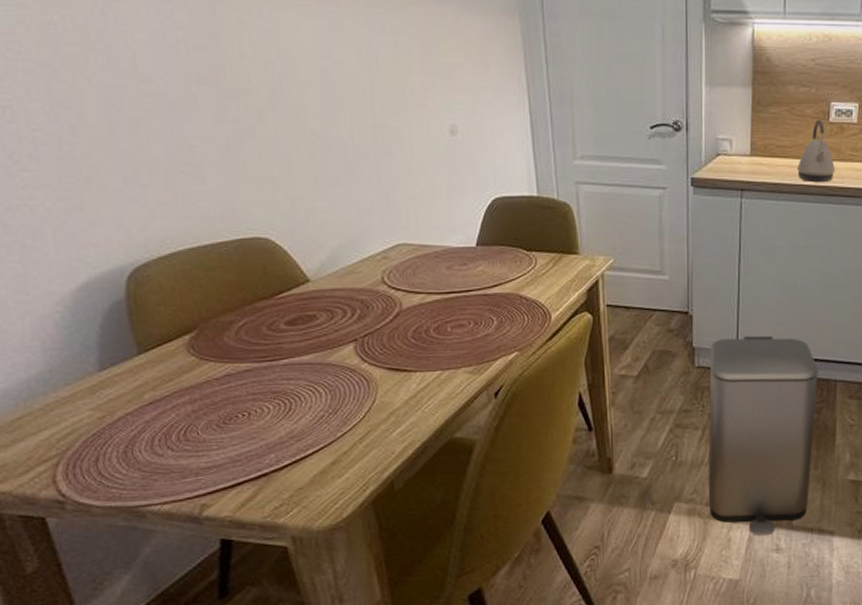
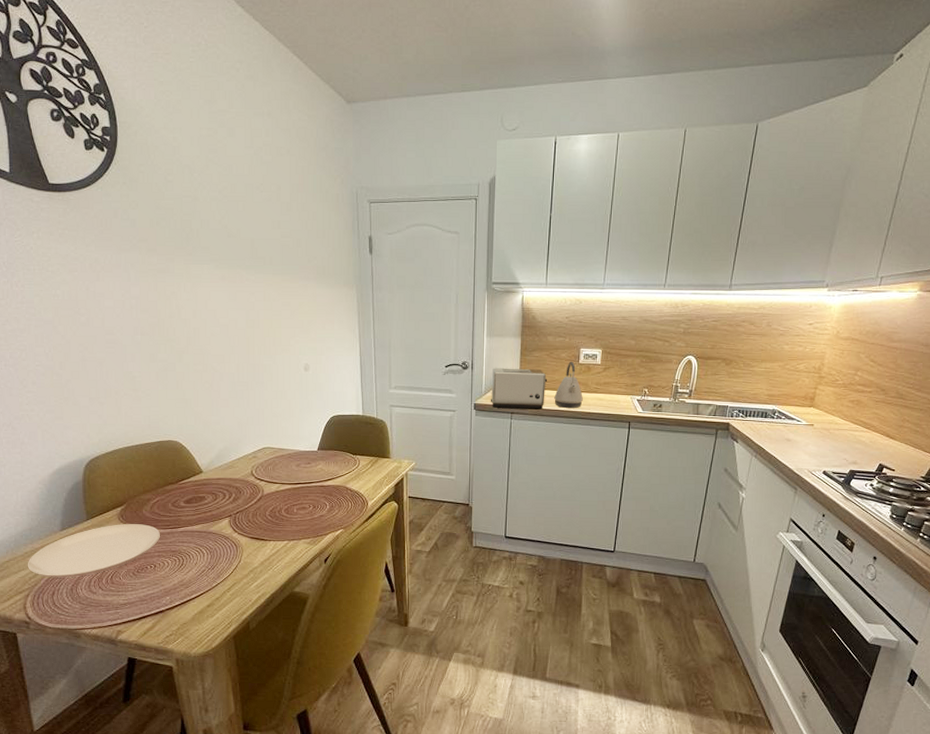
plate: none [51,357,254,438] -> present [27,524,161,578]
pedal bin: present [708,335,819,536] -> none [480,524,569,685]
toaster: none [712,129,789,185] -> present [490,368,548,410]

